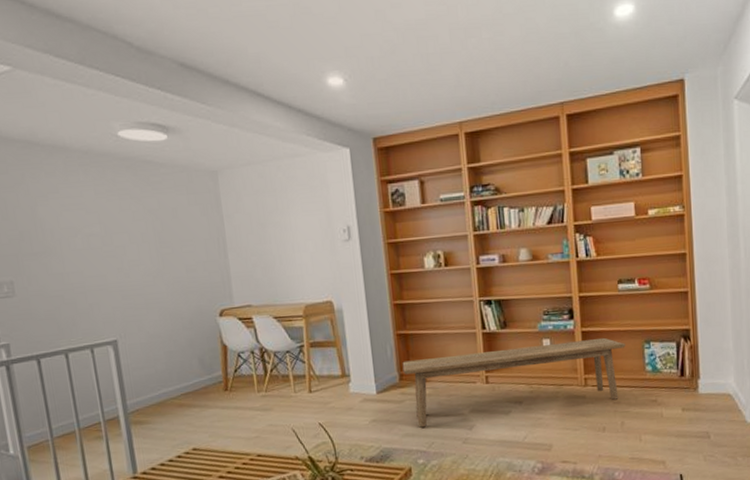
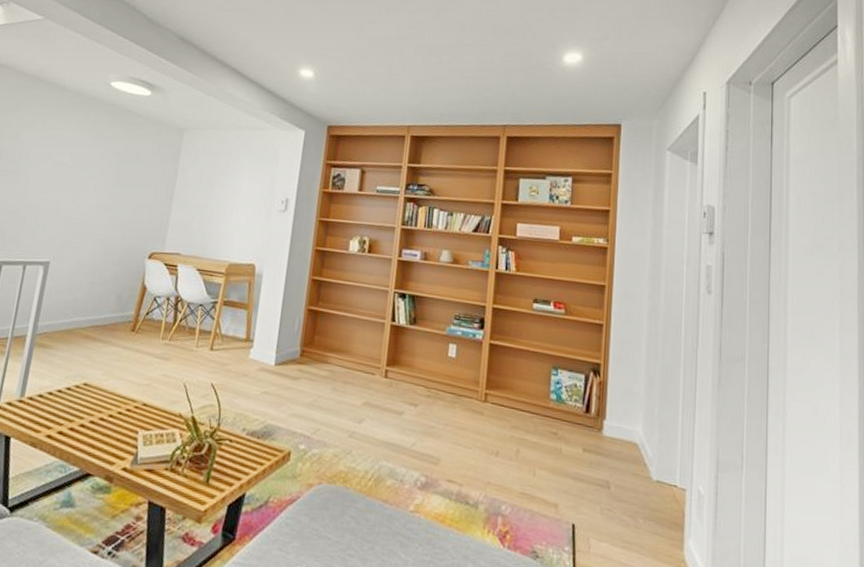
bench: present [402,337,625,428] -> none [305,337,532,423]

